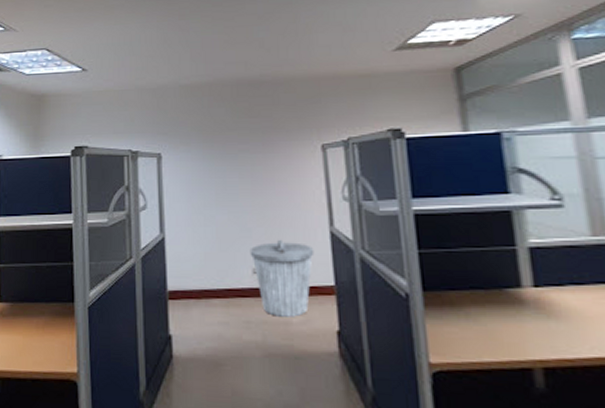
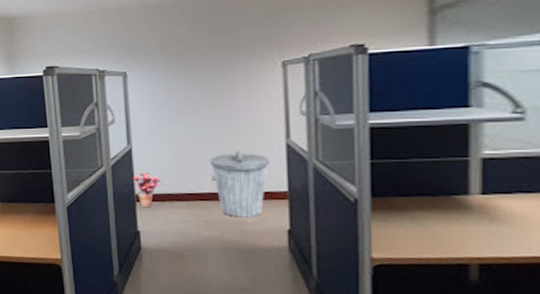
potted plant: none [166,264,197,307] -> present [133,172,161,208]

